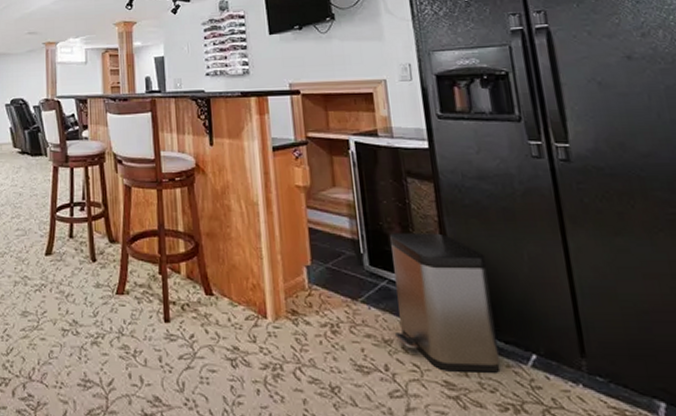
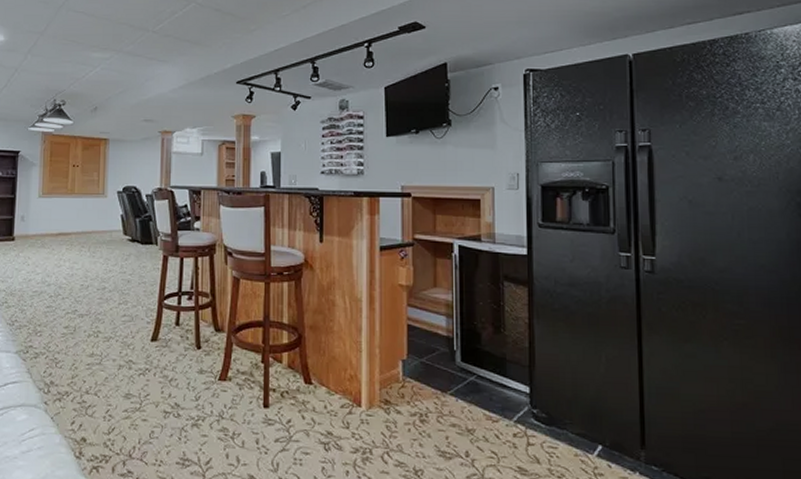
pedal bin: present [390,233,500,373] -> none [477,332,569,461]

